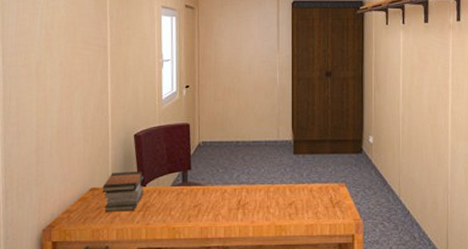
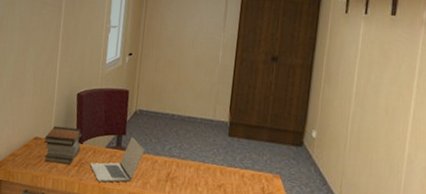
laptop: none [157,170,213,223] -> present [90,136,145,183]

